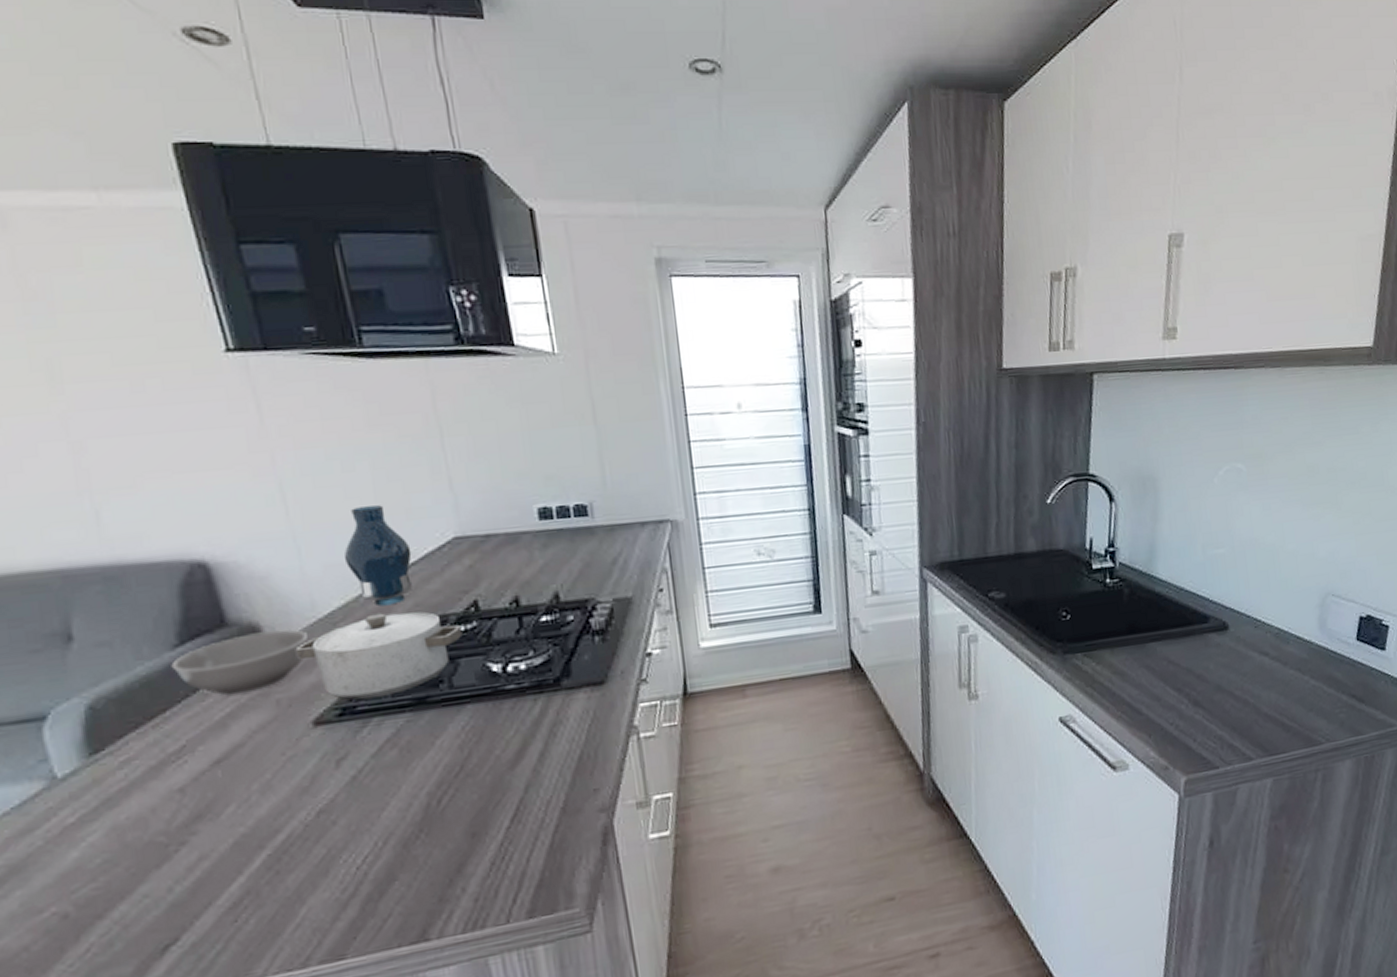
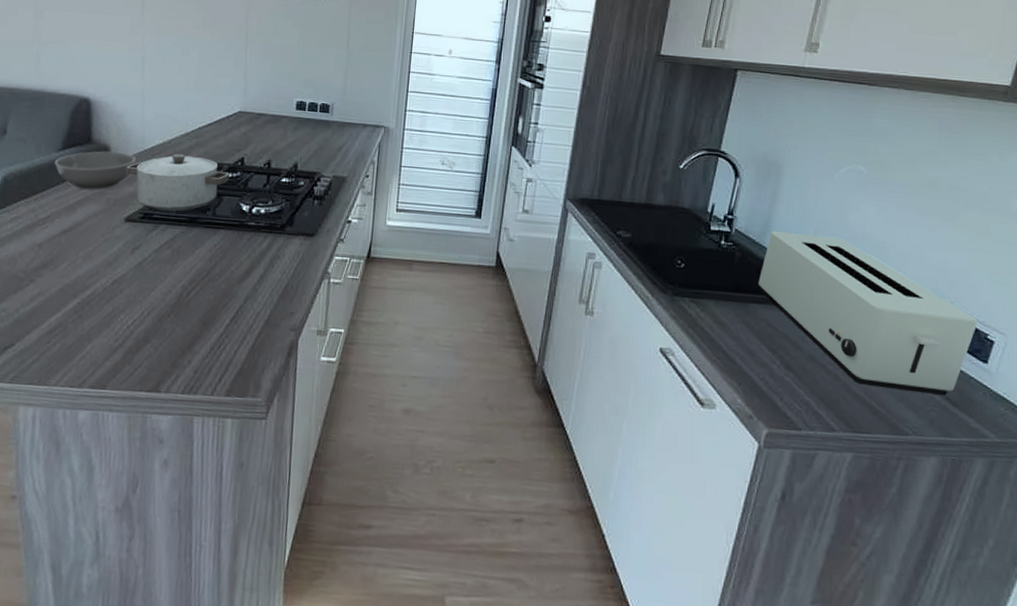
vase: present [343,505,412,607] -> none [169,80,211,150]
toaster: none [1152,549,1372,704] -> present [758,230,978,395]

